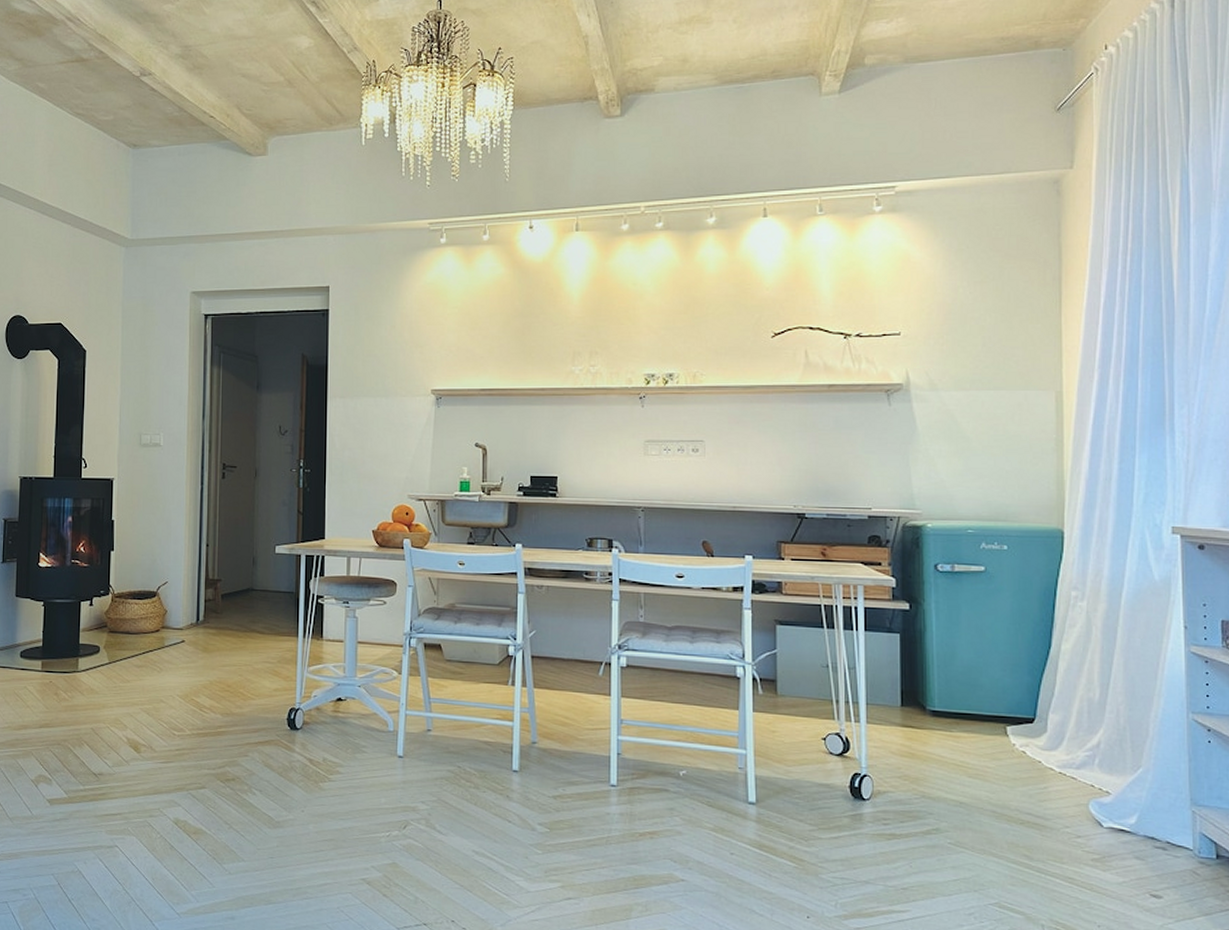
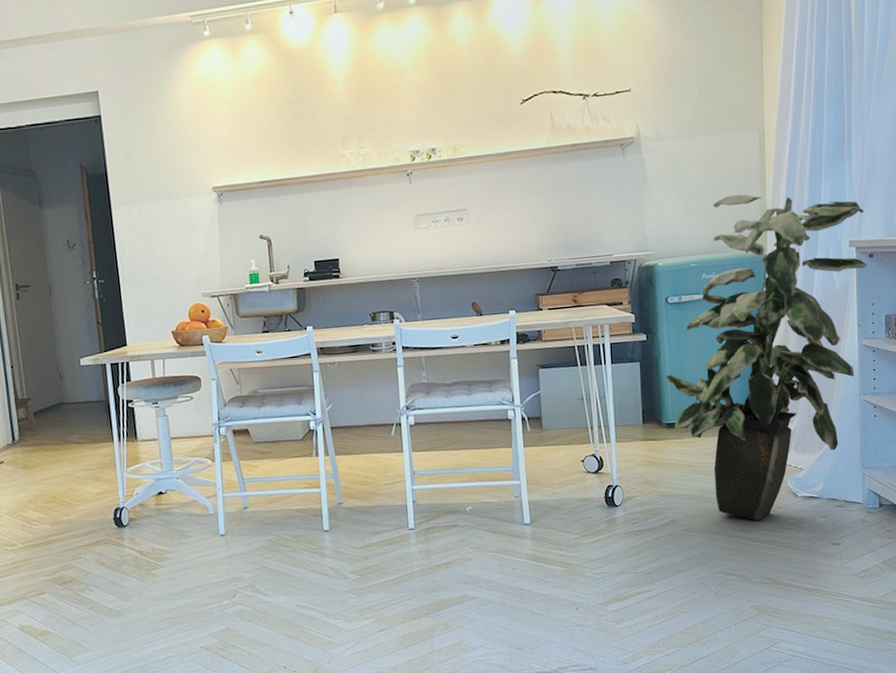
indoor plant: none [932,458,1196,848] -> present [666,194,867,521]

